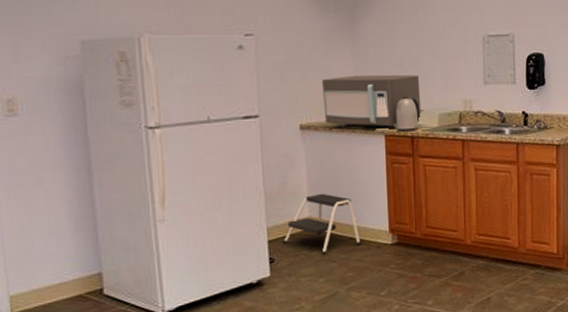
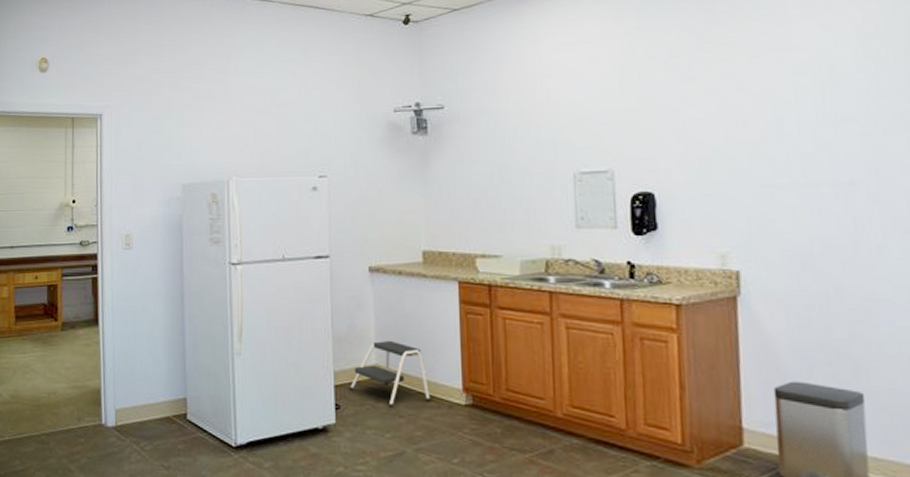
microwave: present [322,74,421,129] -> none [392,216,500,276]
kettle: present [395,96,420,133] -> none [470,240,499,281]

